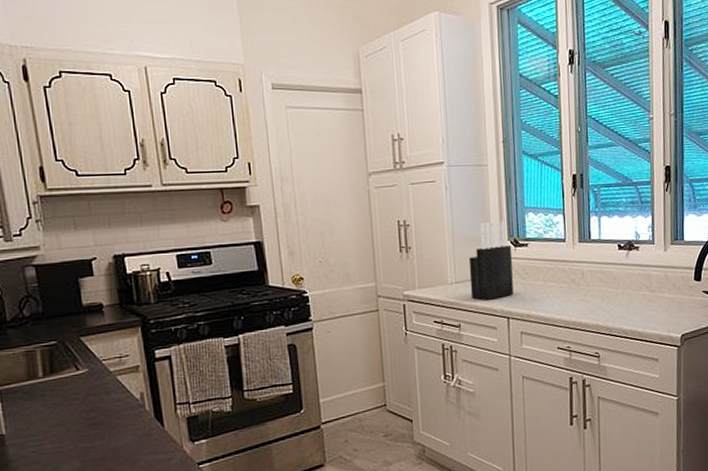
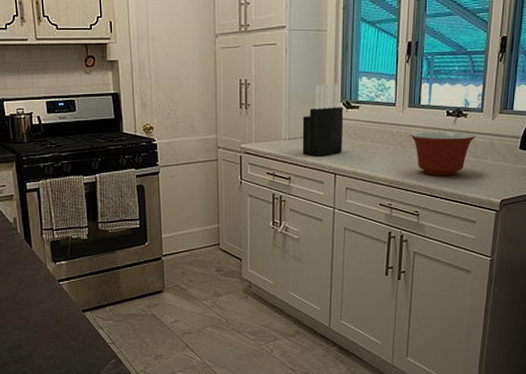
mixing bowl: none [583,265,650,313] -> present [410,131,476,175]

